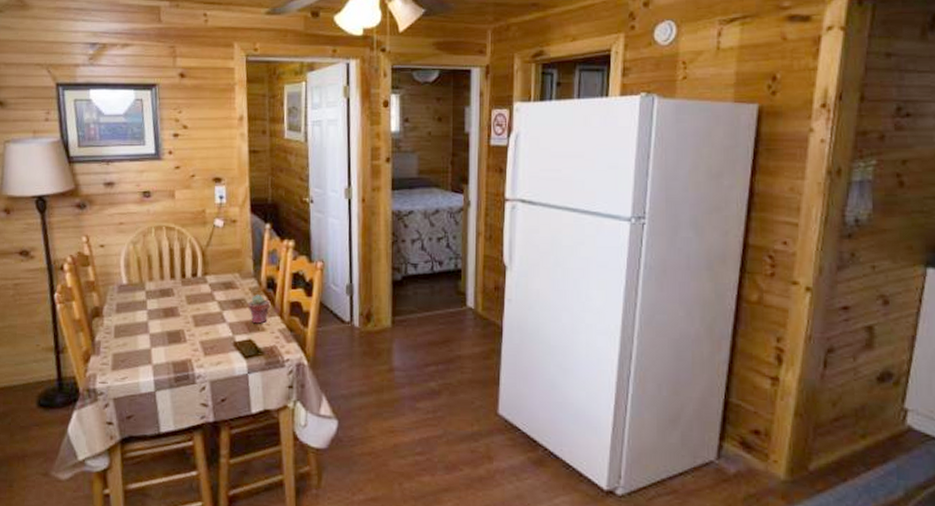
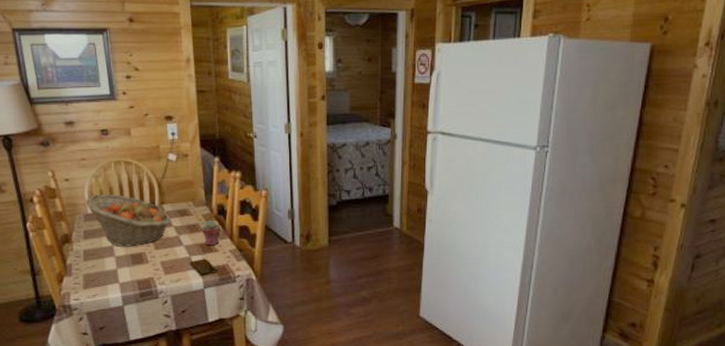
fruit basket: none [120,262,214,324] -> present [85,193,171,248]

